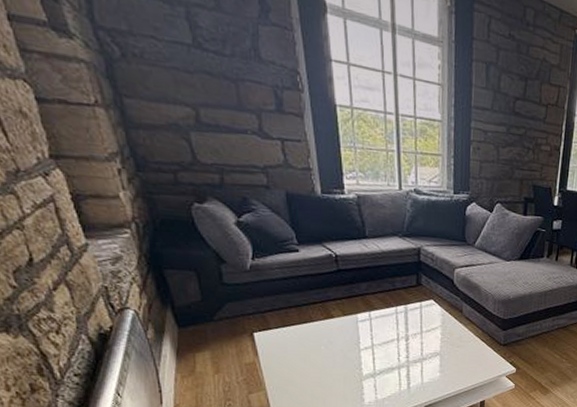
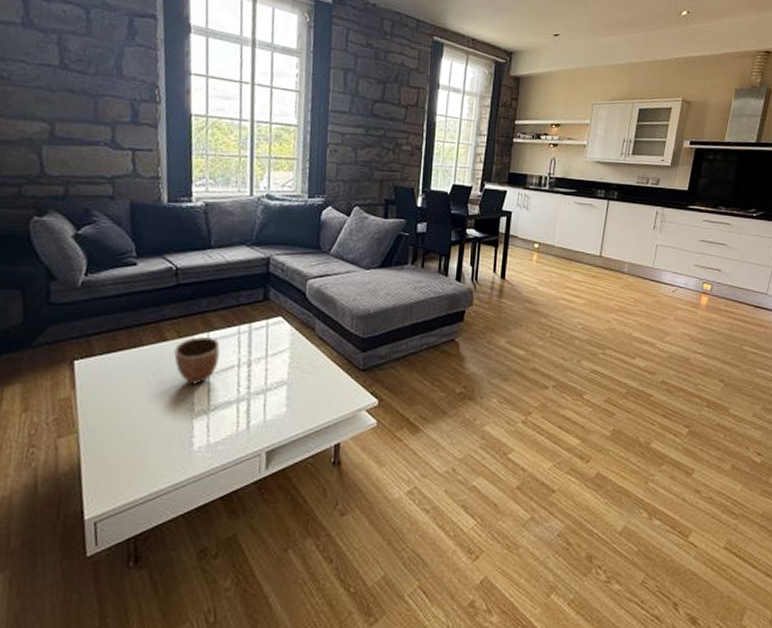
decorative bowl: none [341,315,381,354] -> present [174,337,221,385]

